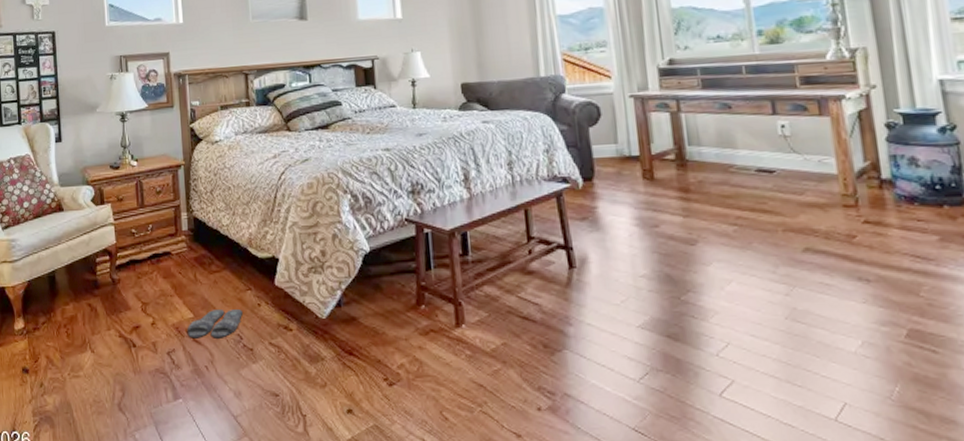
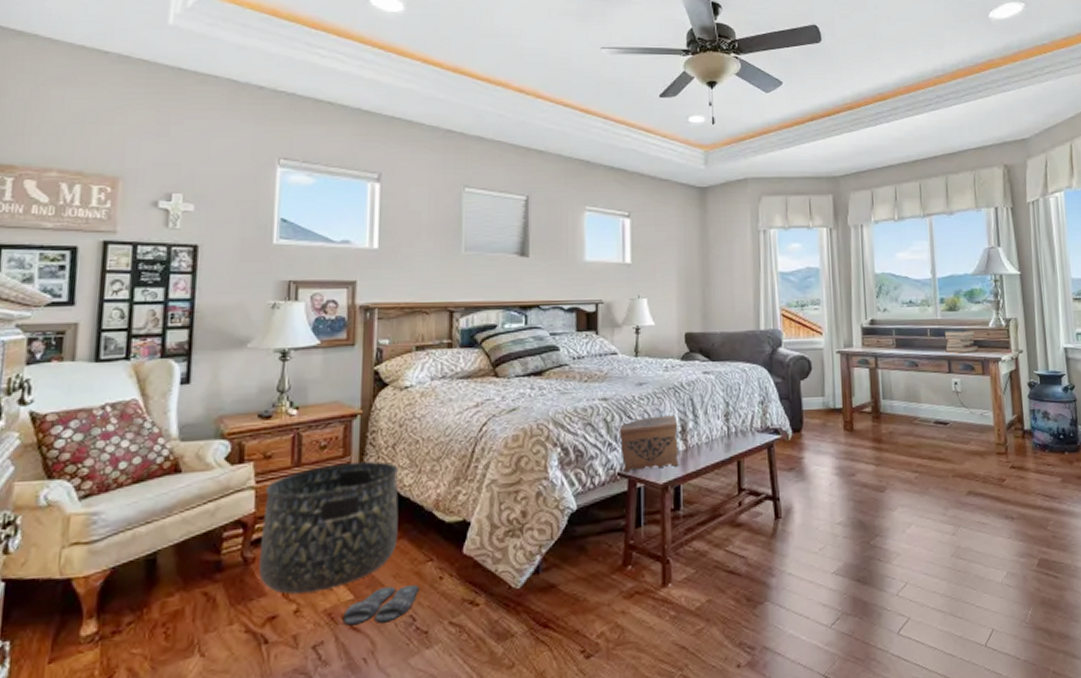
basket: none [122,204,222,310] -> present [258,461,399,594]
decorative box: none [402,164,464,218] -> present [618,415,679,473]
books: none [764,64,814,92] -> present [944,329,979,353]

